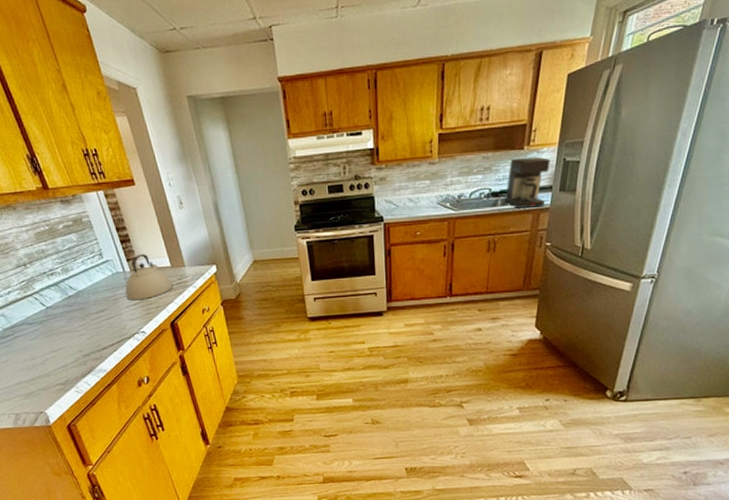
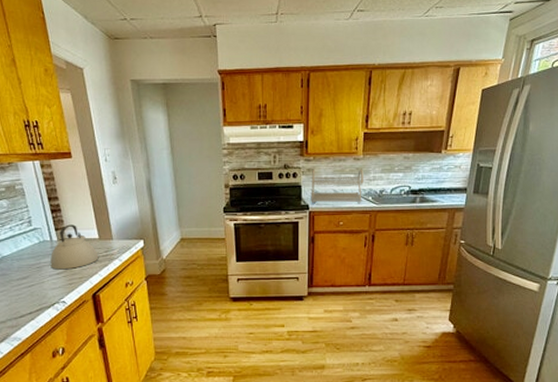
dish rack: none [384,173,441,215] -> present [311,168,365,204]
coffee maker: present [504,156,550,209] -> none [423,160,465,207]

